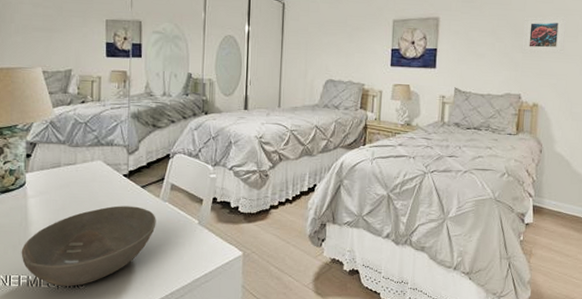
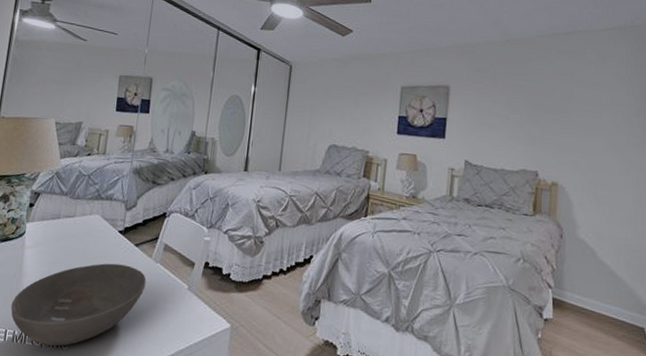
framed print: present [521,16,567,54] -> none [538,89,590,130]

